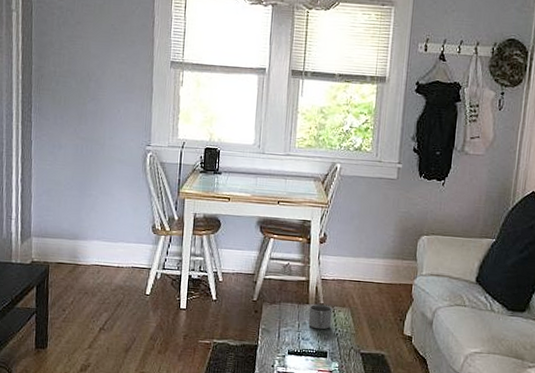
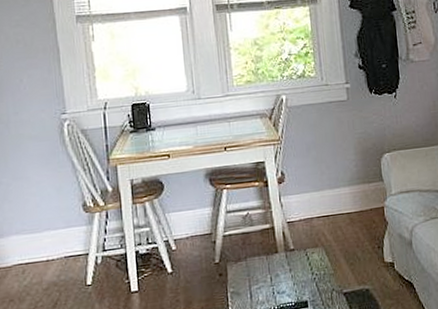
mug: present [308,304,333,330] -> none [279,249,307,279]

